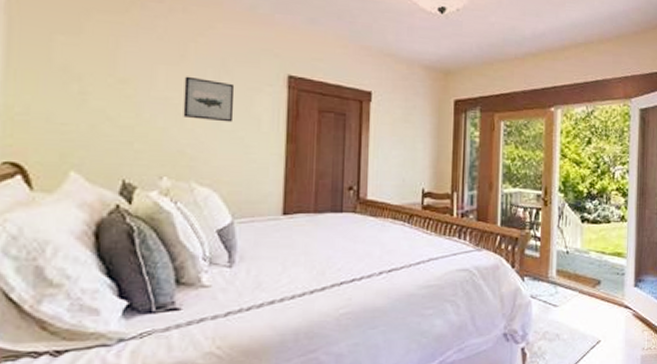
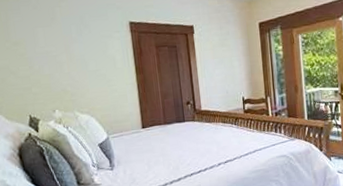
wall art: present [183,76,235,122] -> none [57,33,96,65]

